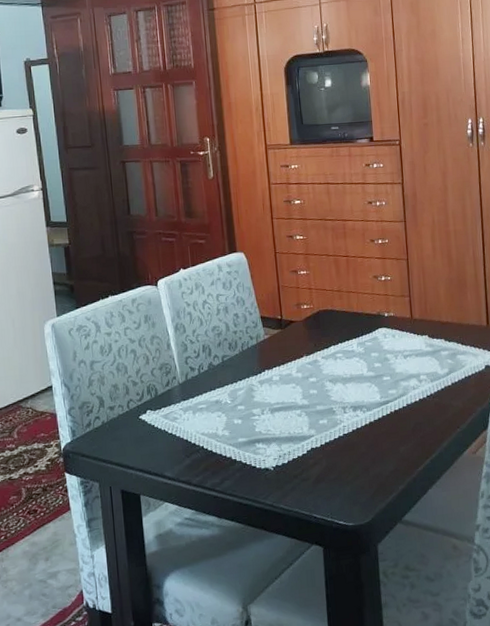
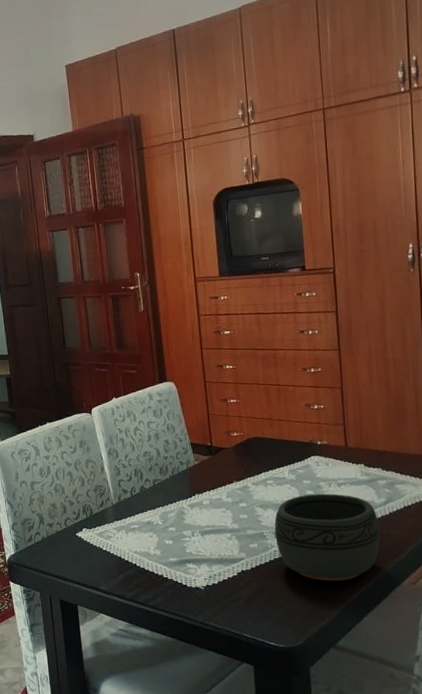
bowl: none [343,365,444,455] -> present [274,493,381,581]

